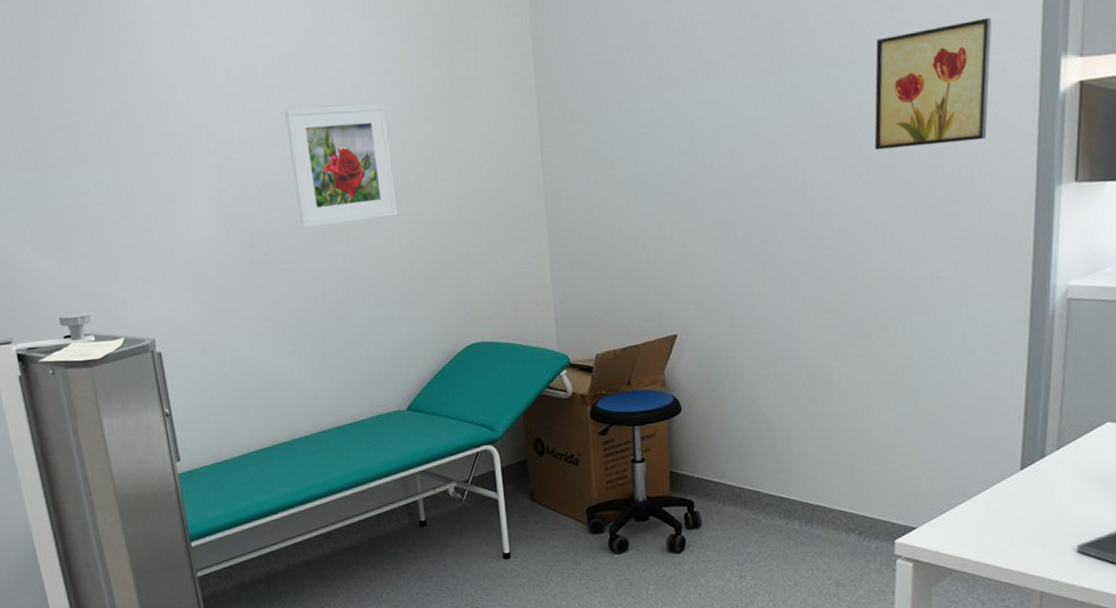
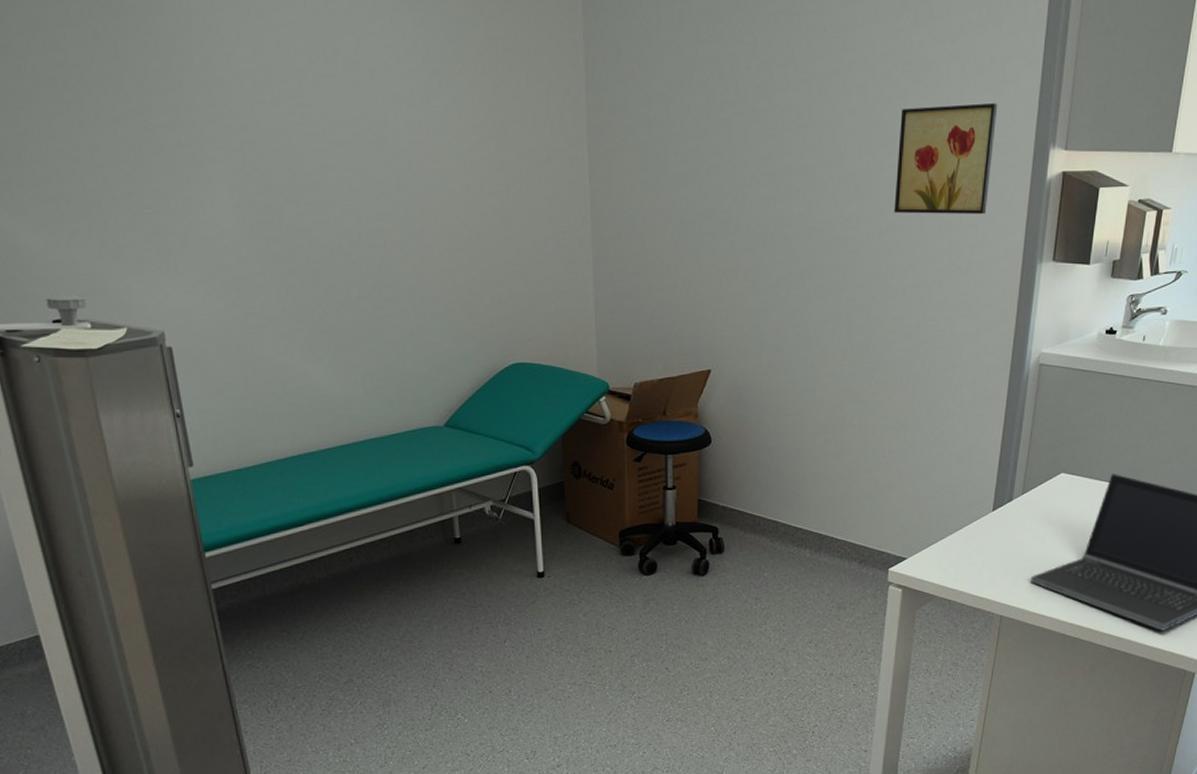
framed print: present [284,102,398,229] -> none [318,96,441,228]

